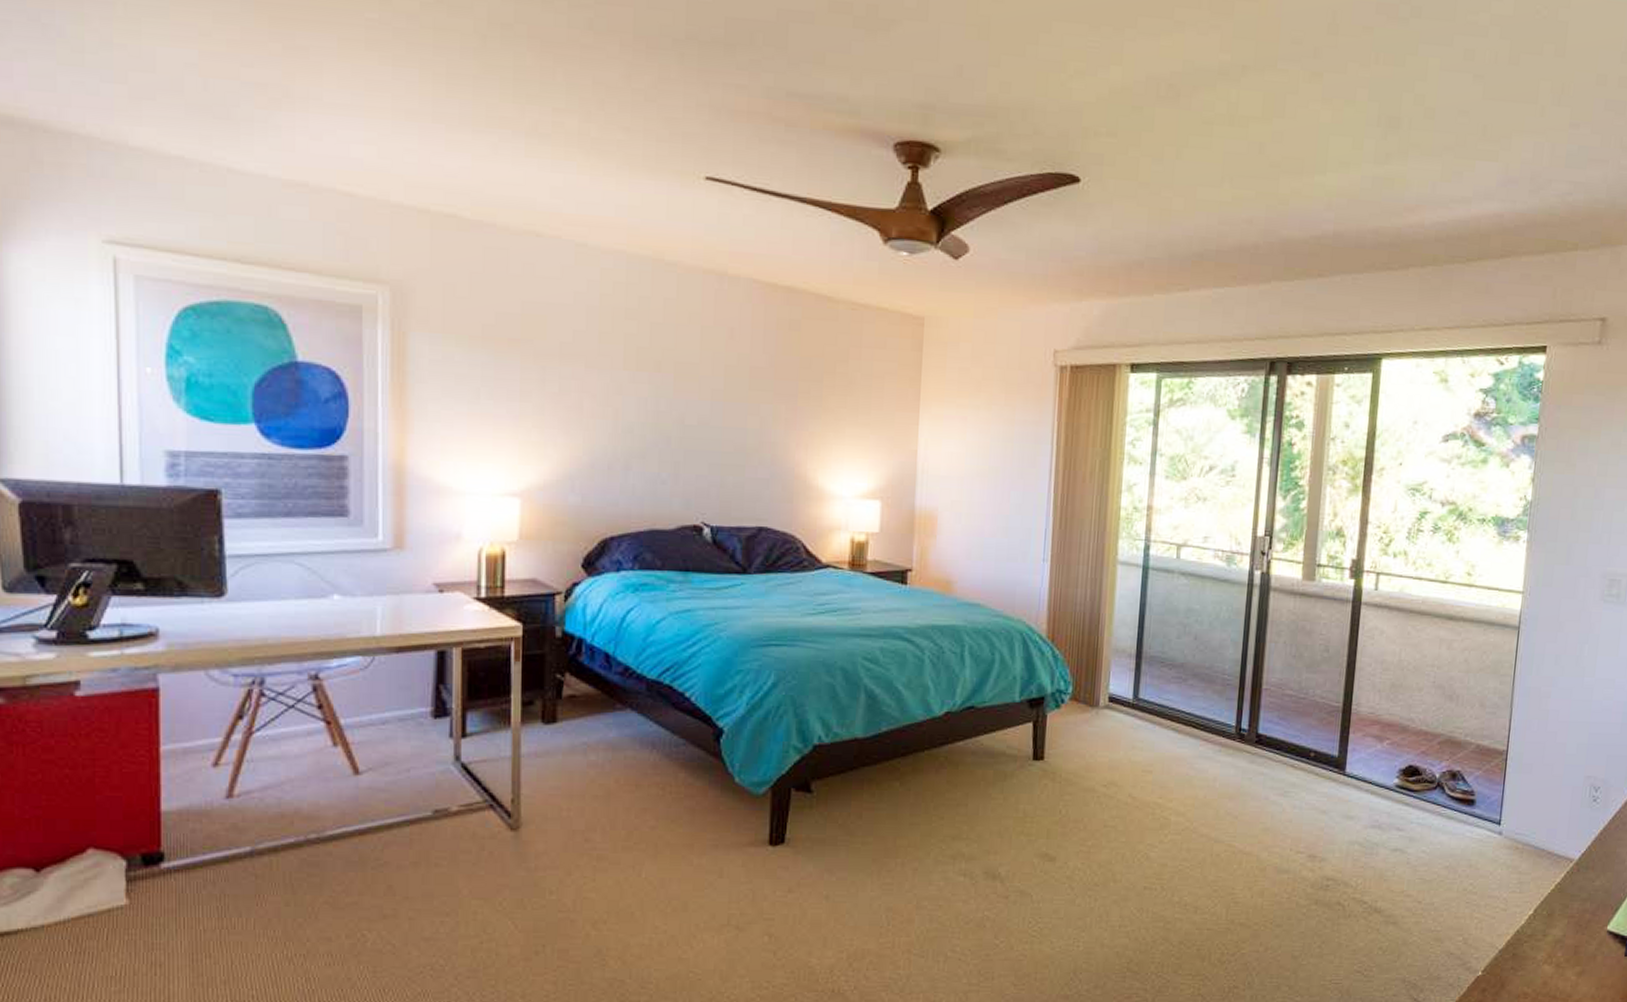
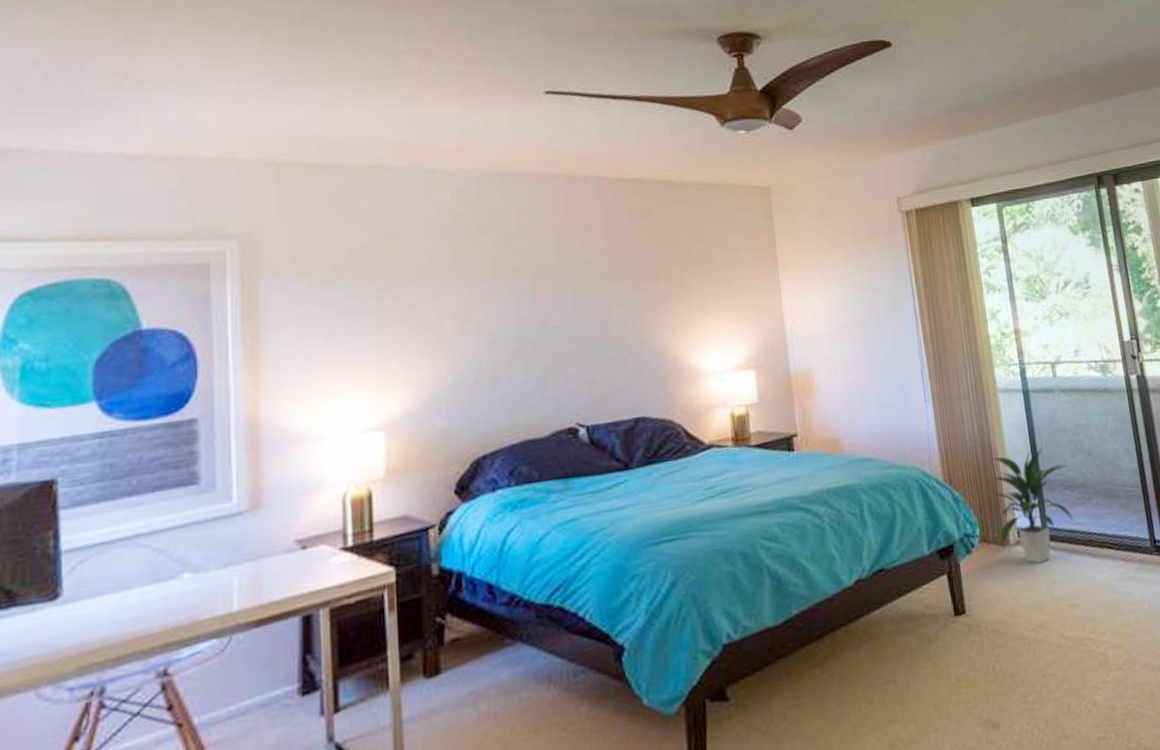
indoor plant: none [1091,623,1172,729] -> present [989,448,1075,564]

